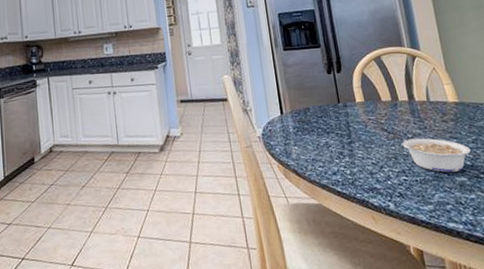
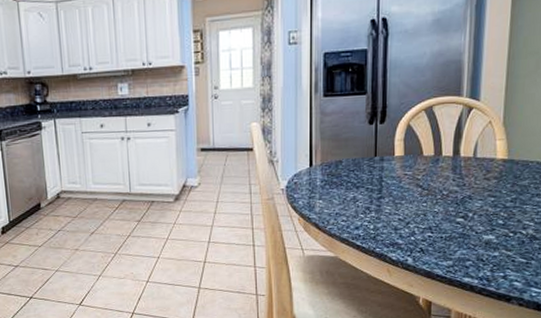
legume: present [401,138,471,173] -> none [435,195,506,230]

